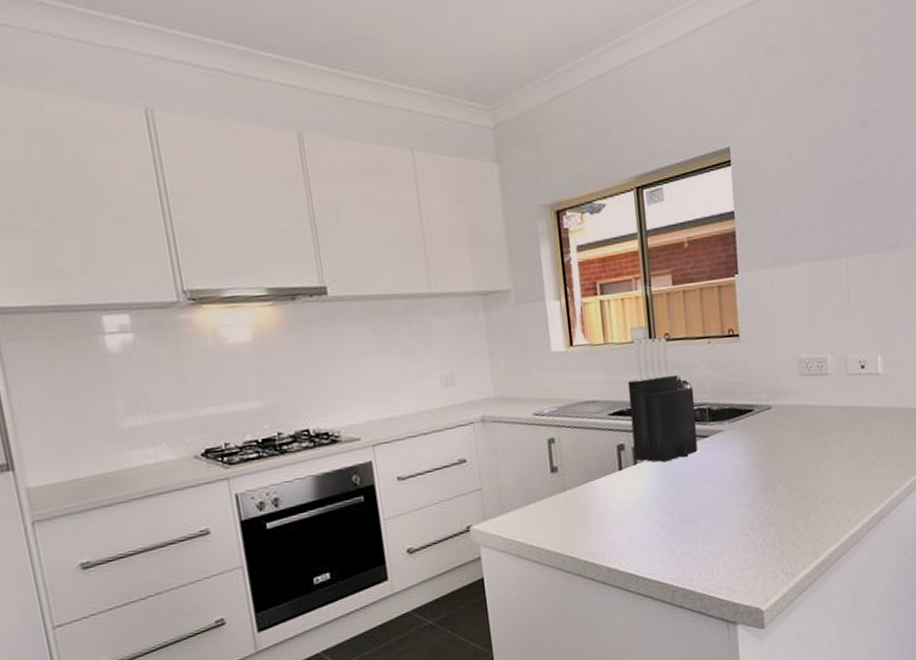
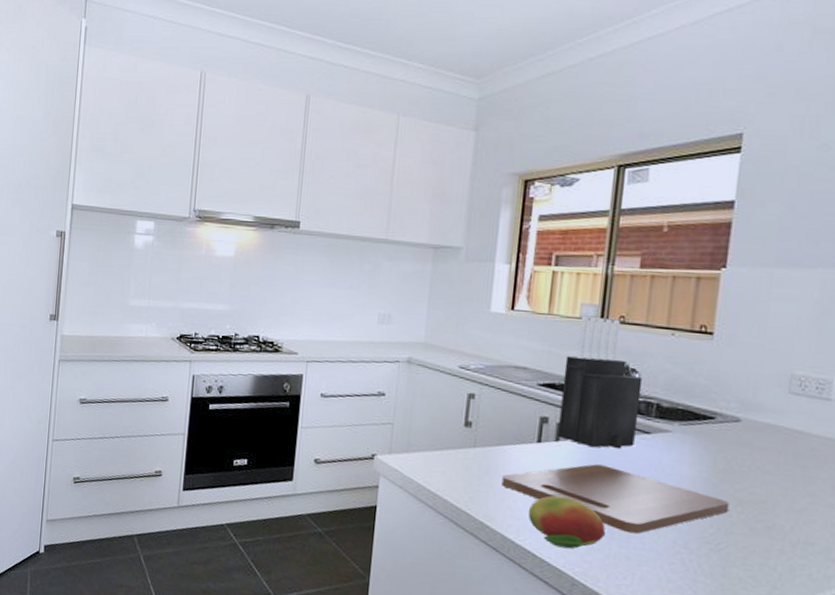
cutting board: none [595,475,776,531] -> present [501,464,730,535]
fruit: none [624,513,690,562] -> present [528,495,606,549]

